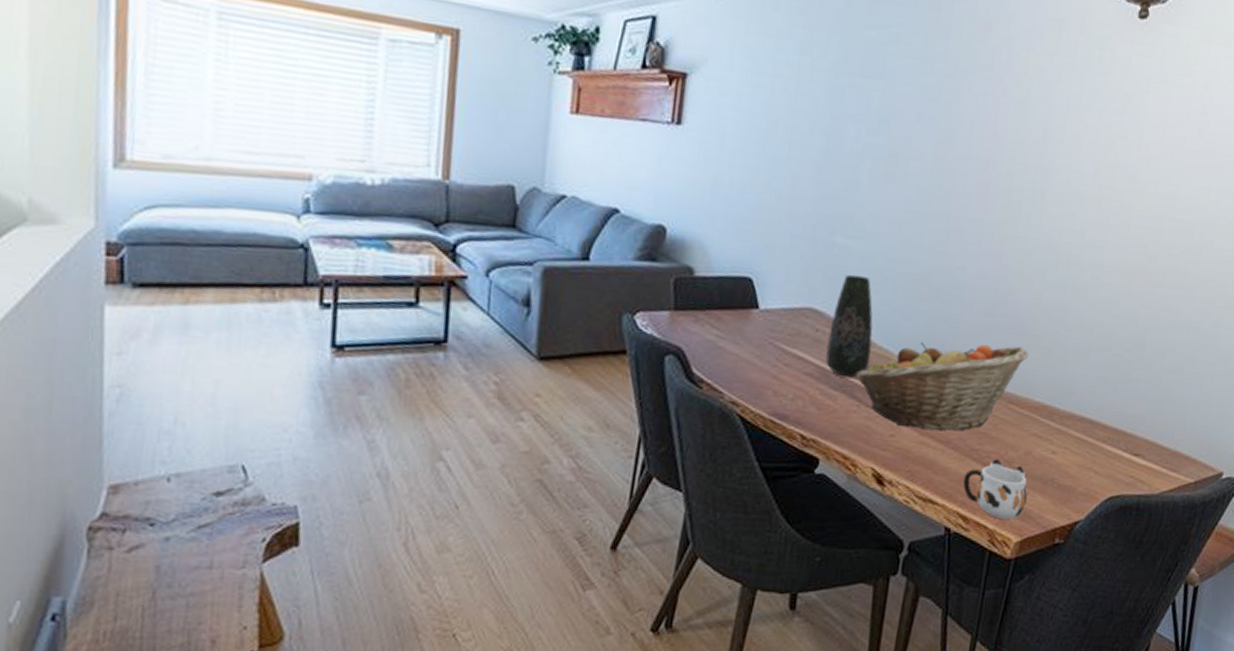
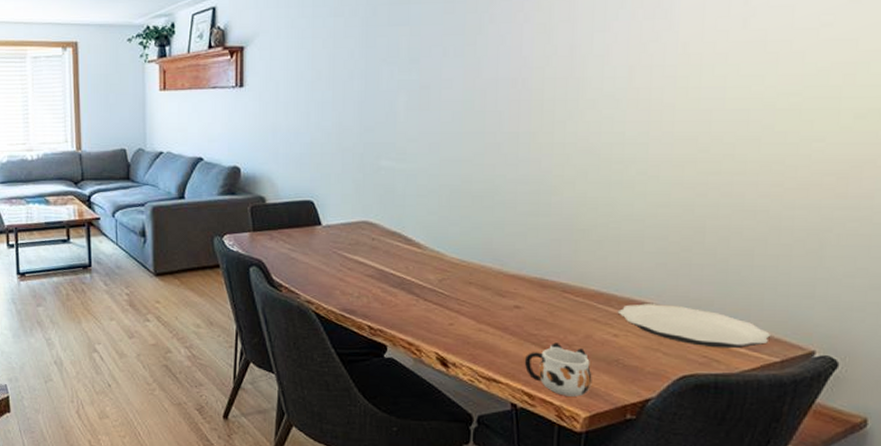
vase: present [825,274,873,378] -> none [384,190,424,277]
fruit basket: present [855,342,1029,431] -> none [412,240,579,319]
plate: none [1058,419,1190,469] -> present [617,304,772,349]

